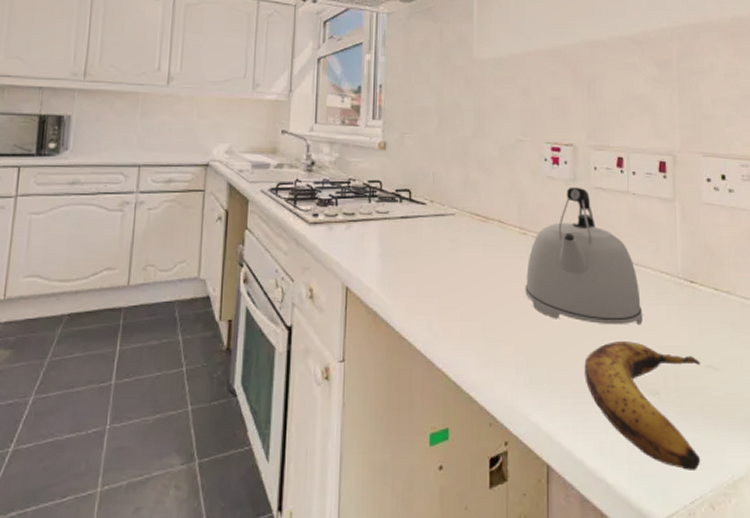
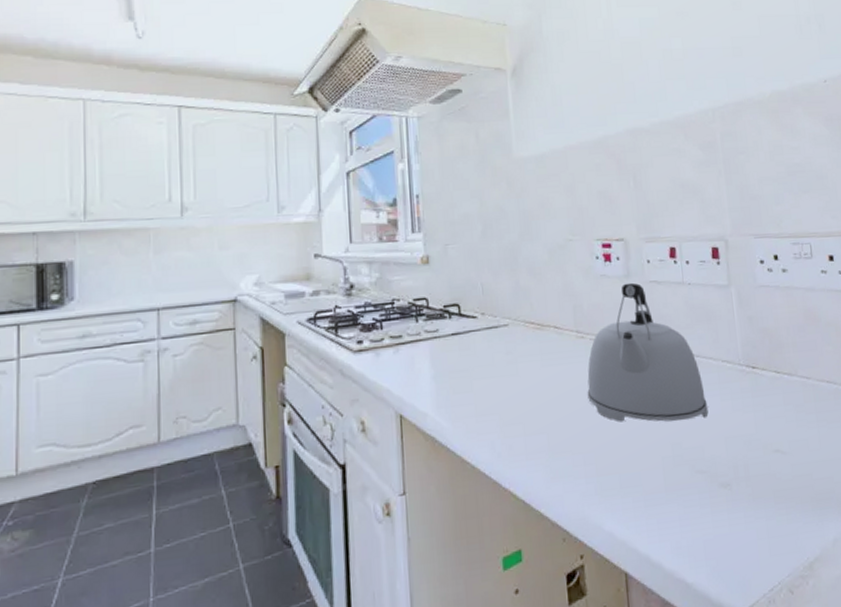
banana: present [584,341,701,470] -> none [654,435,776,559]

